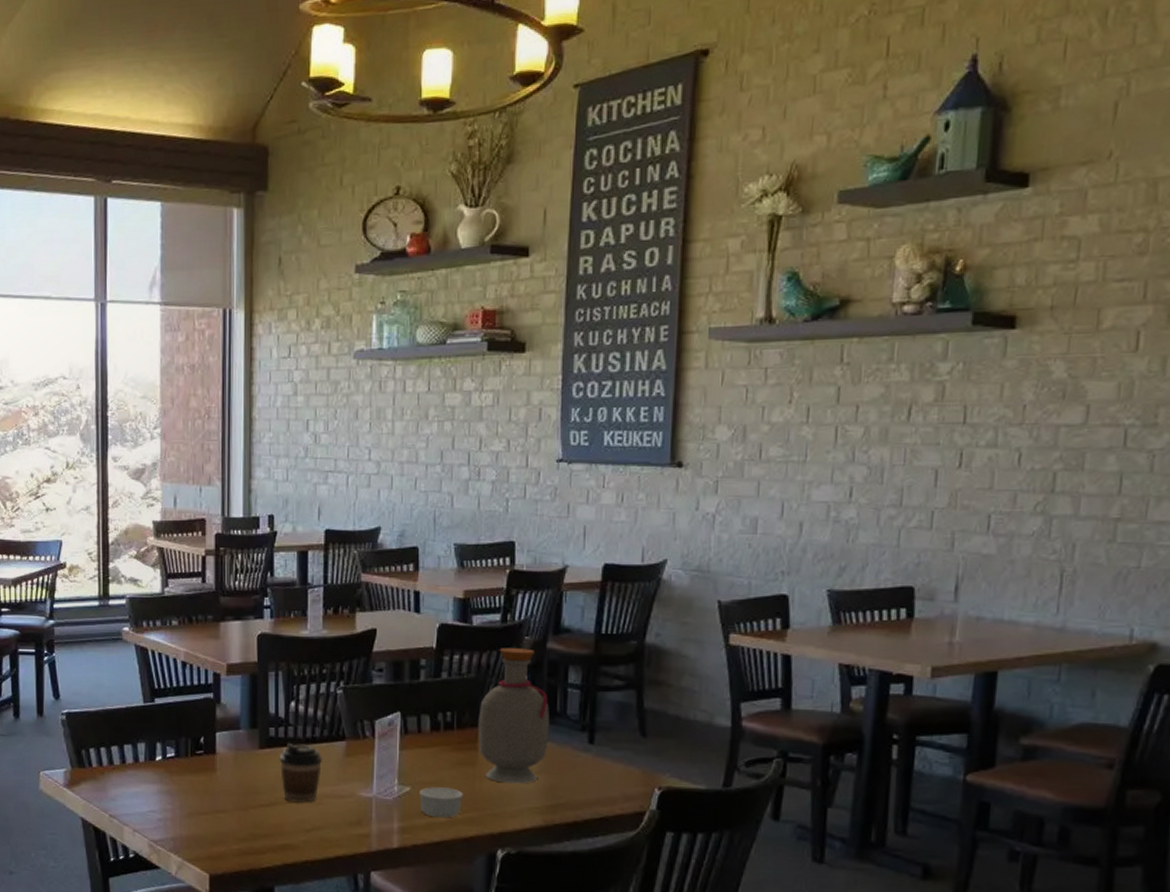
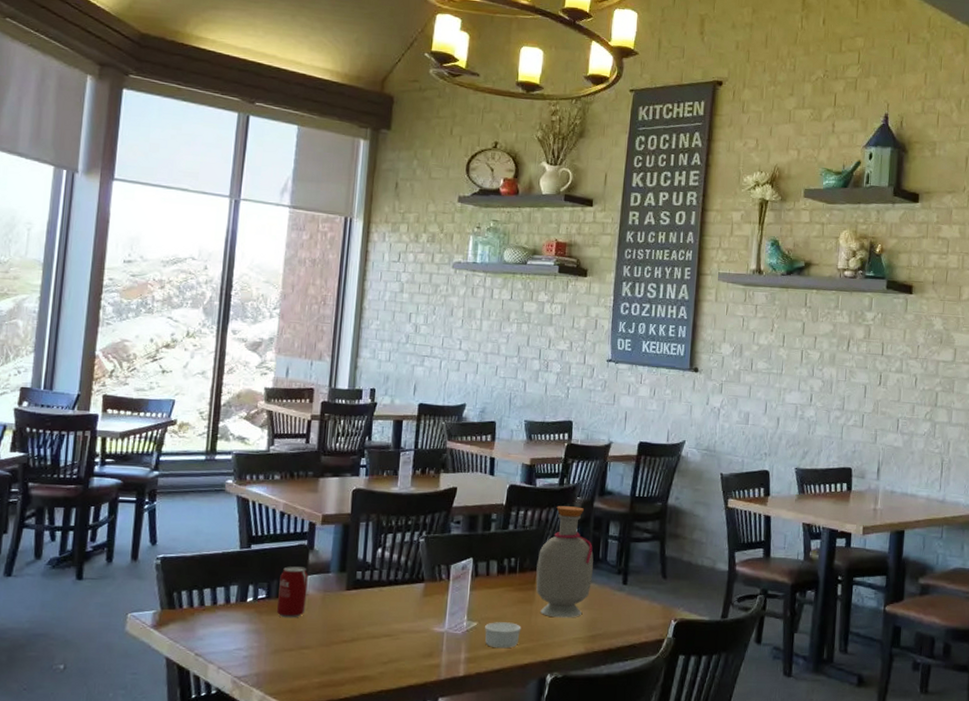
beverage can: none [187,722,218,779] -> present [276,566,308,618]
coffee cup: present [279,743,323,804] -> none [363,585,403,639]

